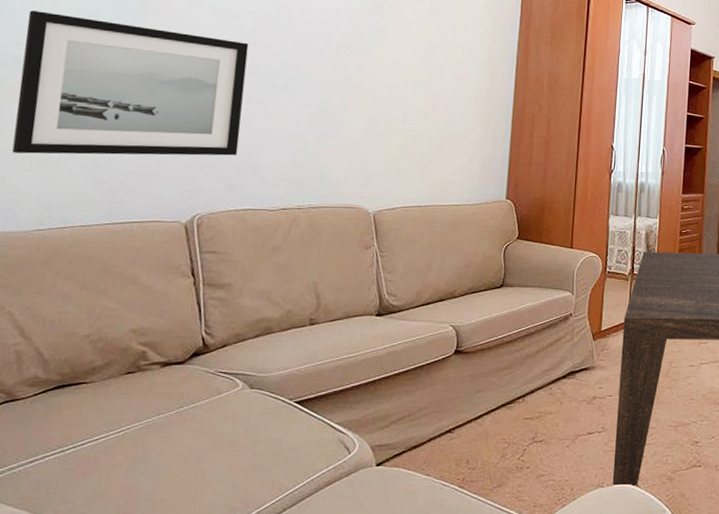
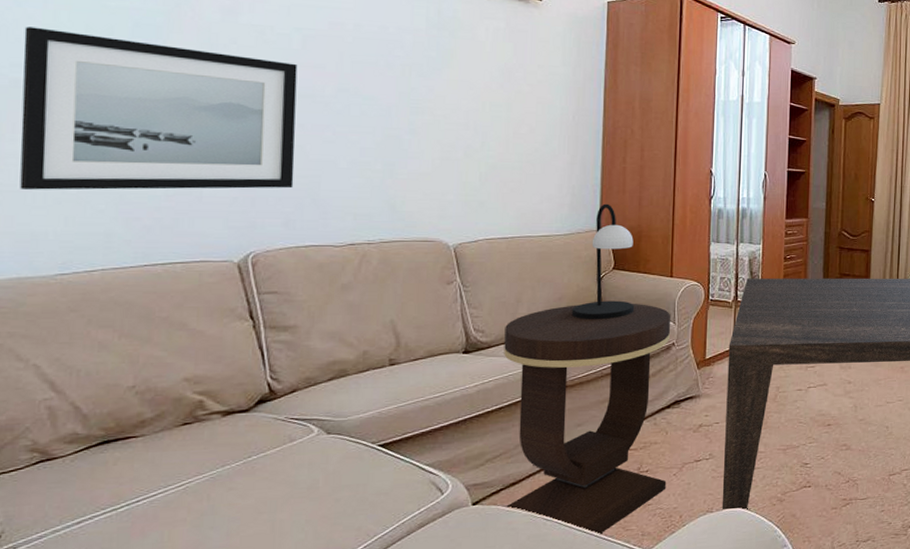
side table: none [407,272,570,504] -> present [504,303,671,535]
table lamp: none [477,175,537,288] -> present [571,203,635,320]

